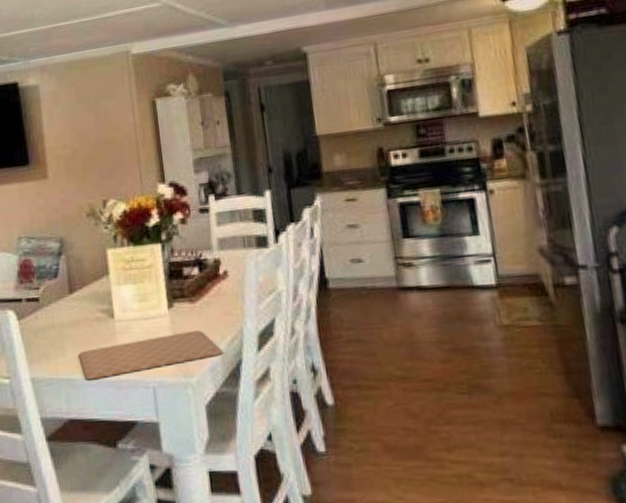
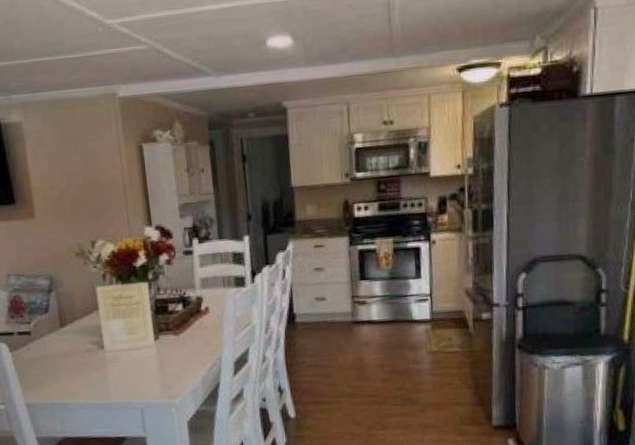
placemat: present [78,330,223,380] -> none [71,359,203,404]

